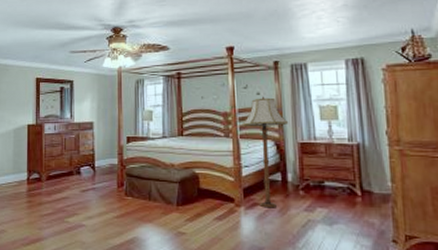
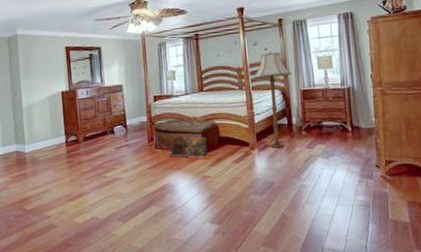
bag: none [141,183,185,210] -> present [170,135,208,158]

